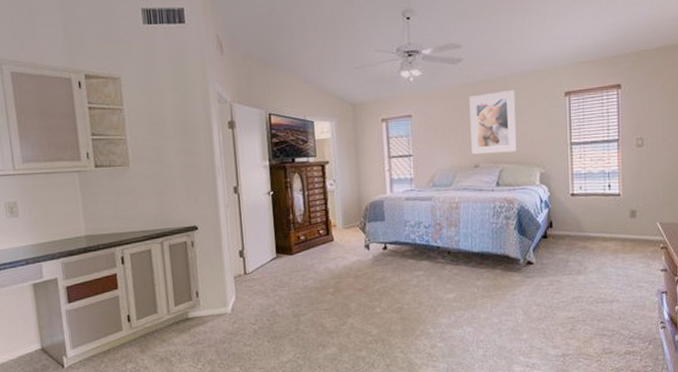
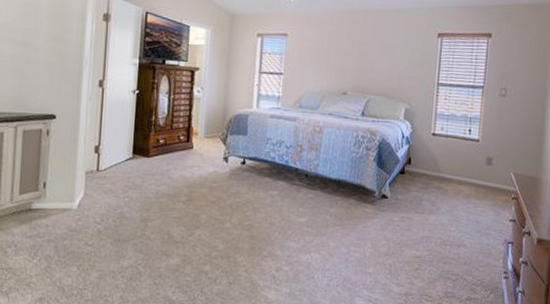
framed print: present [469,90,517,155] -> none [341,23,391,85]

